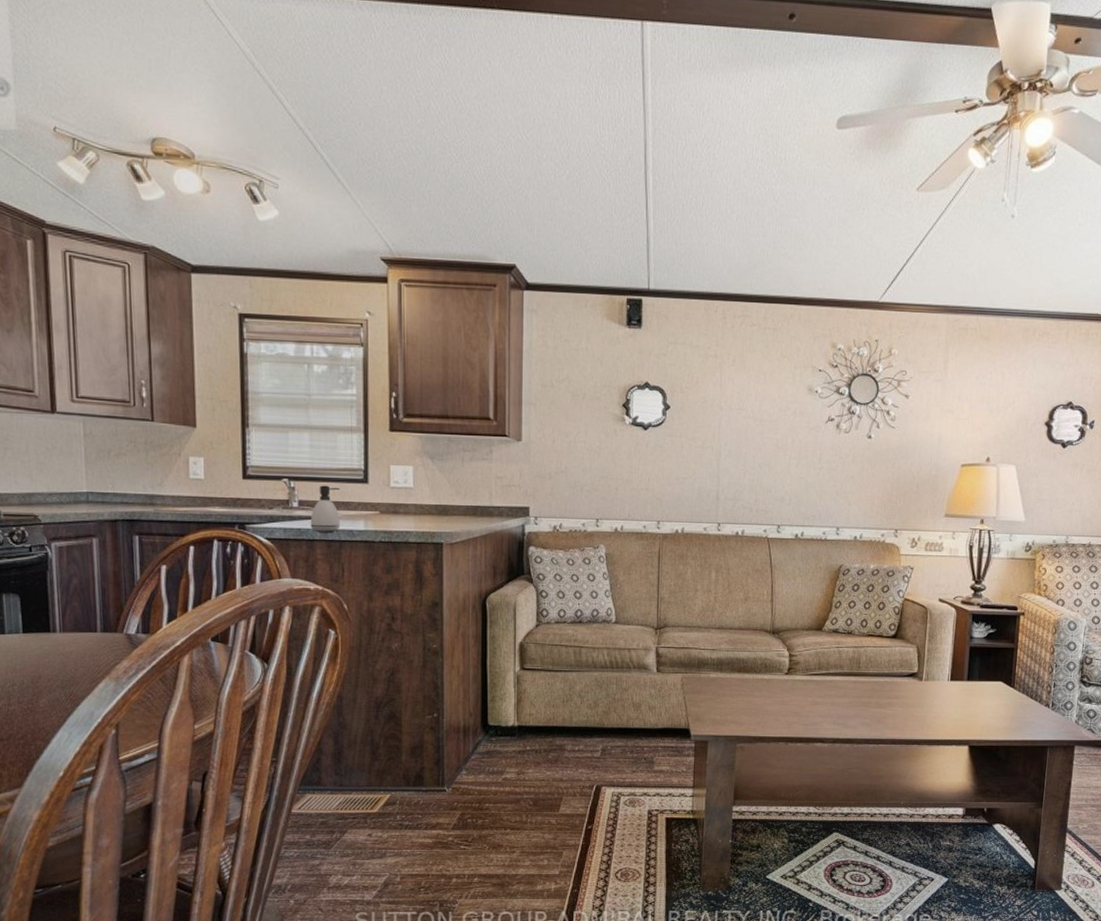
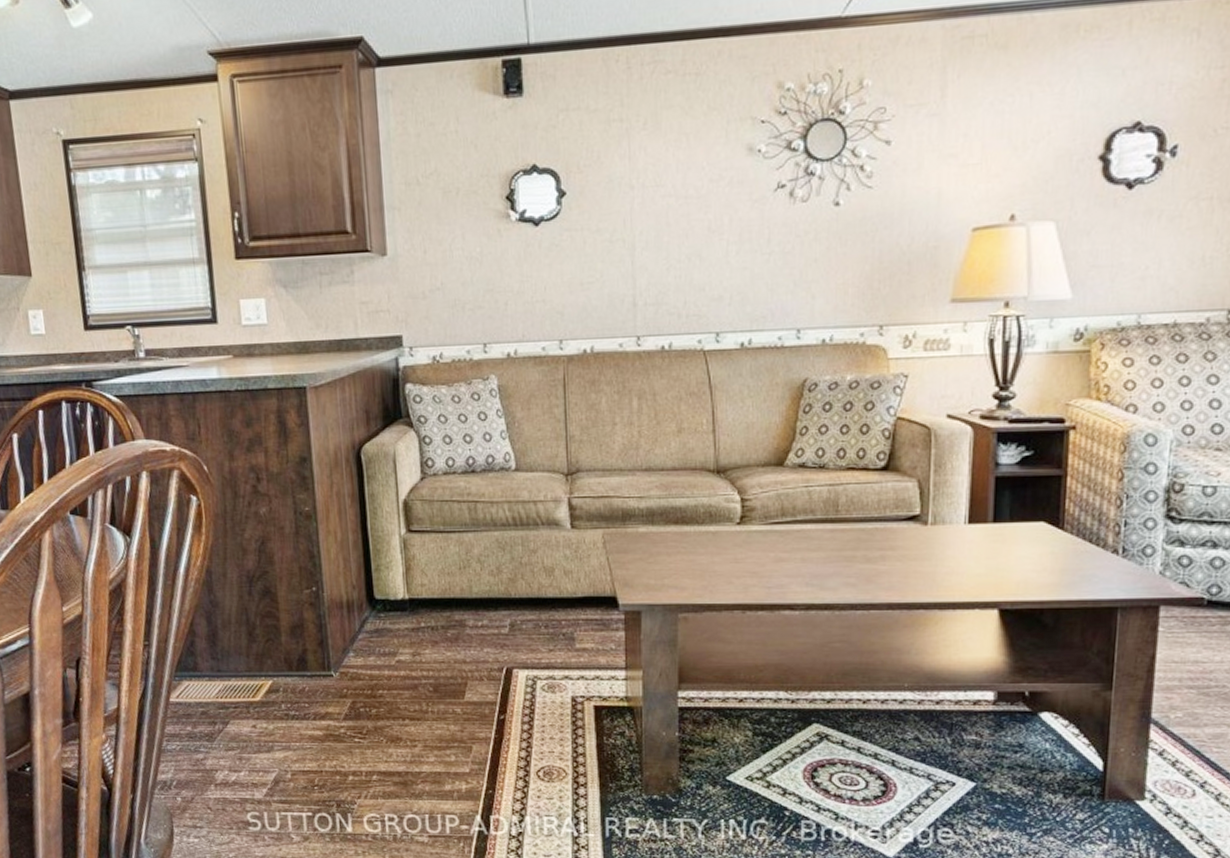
soap dispenser: present [310,485,341,533] -> none [159,329,192,386]

